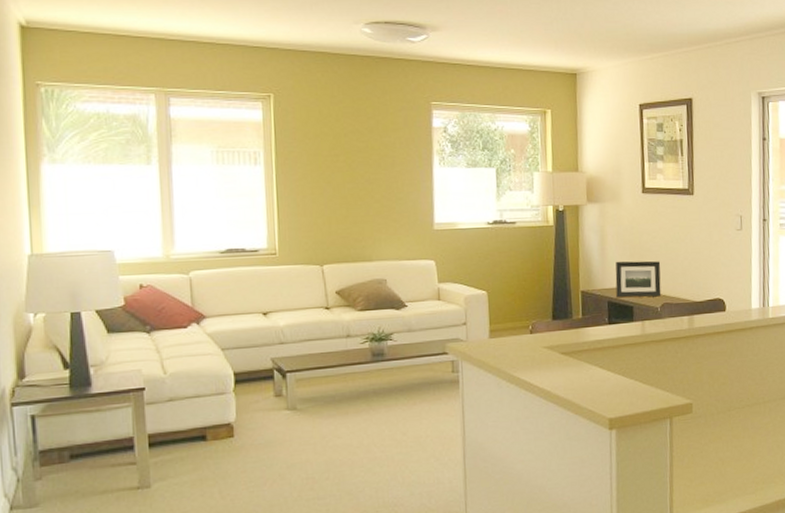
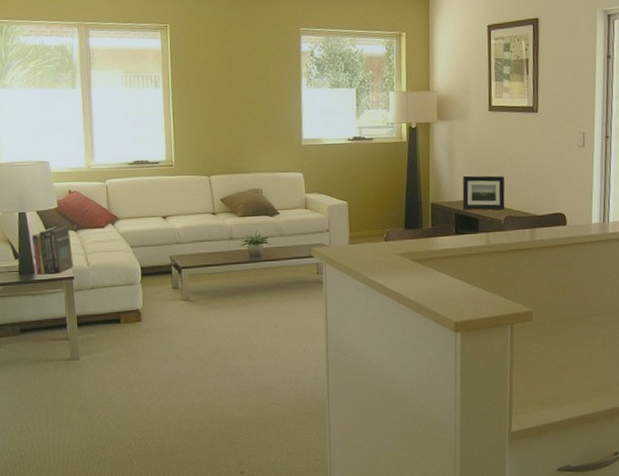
books: none [89,327,145,387] -> present [32,226,73,275]

